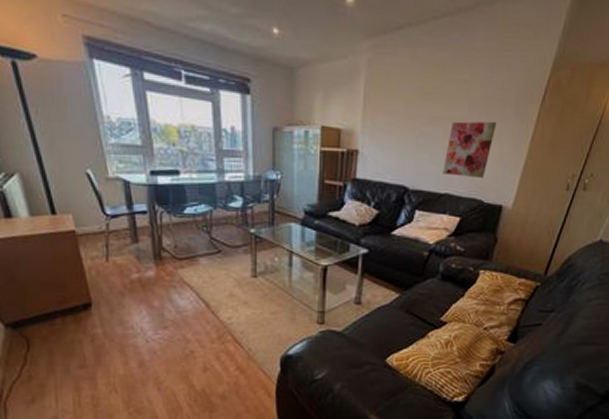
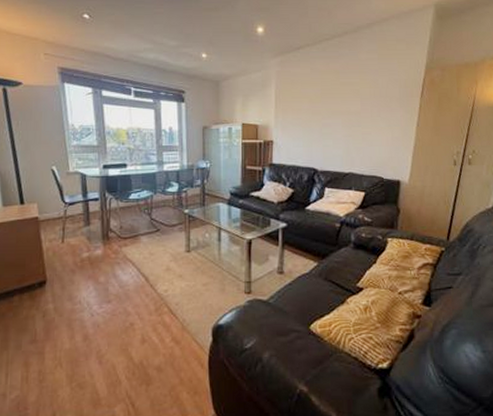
wall art: present [442,121,496,179] -> none [345,112,386,159]

